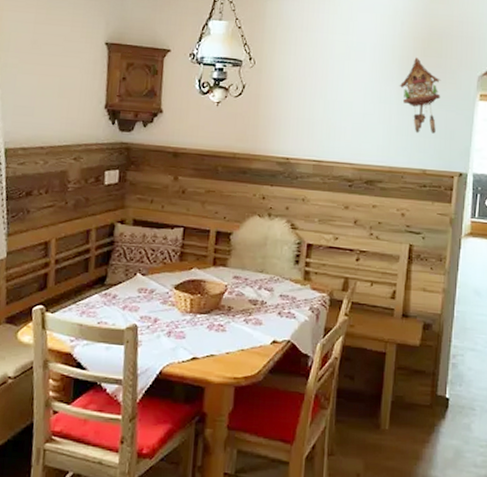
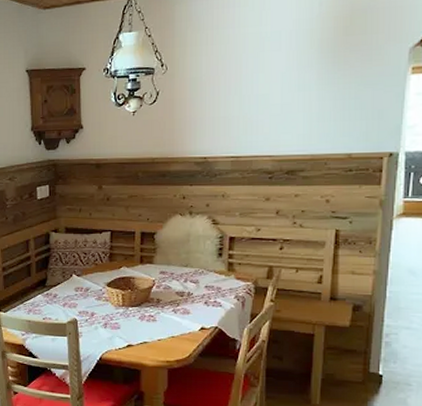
cuckoo clock: present [399,58,441,134] -> none [319,38,367,118]

